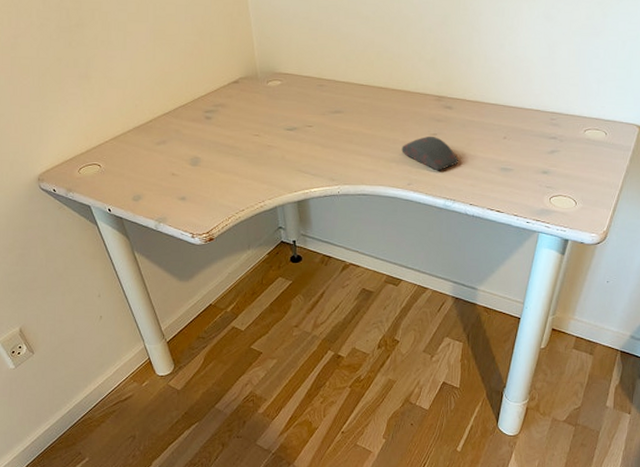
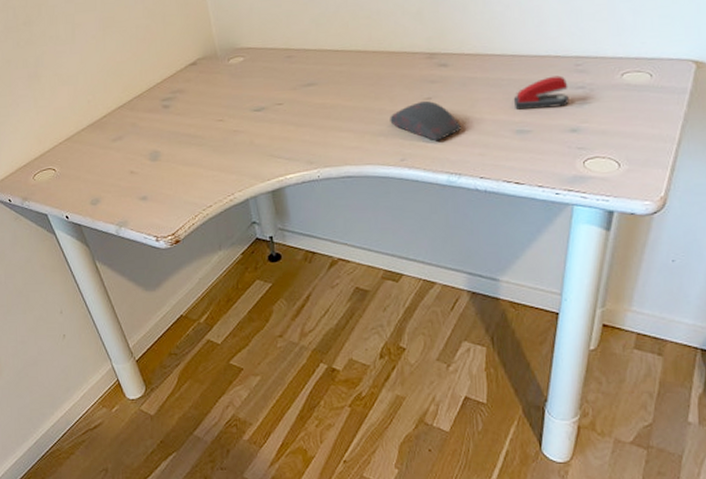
stapler: none [501,126,544,152] -> present [513,75,569,110]

